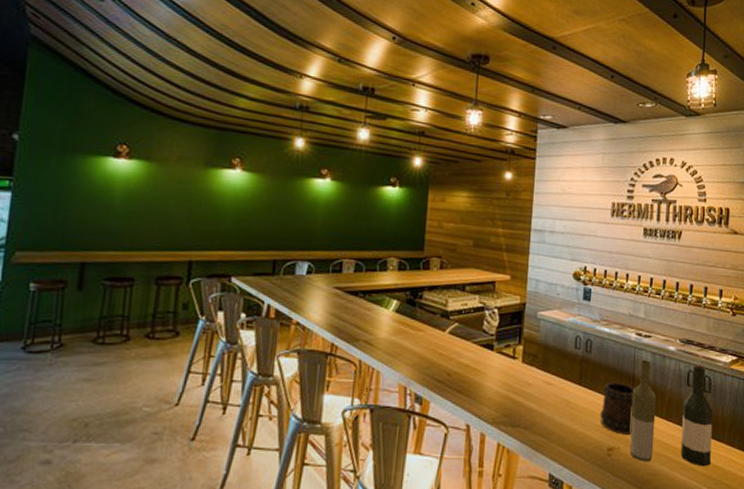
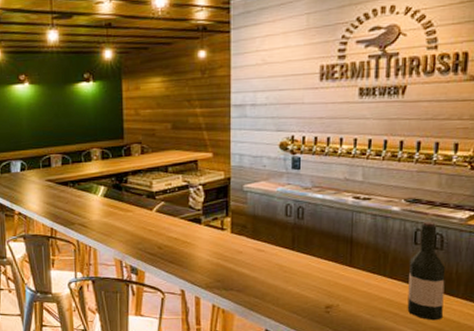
beer mug: present [600,381,635,435] -> none [315,245,353,293]
bottle: present [629,360,657,461] -> none [349,222,379,317]

